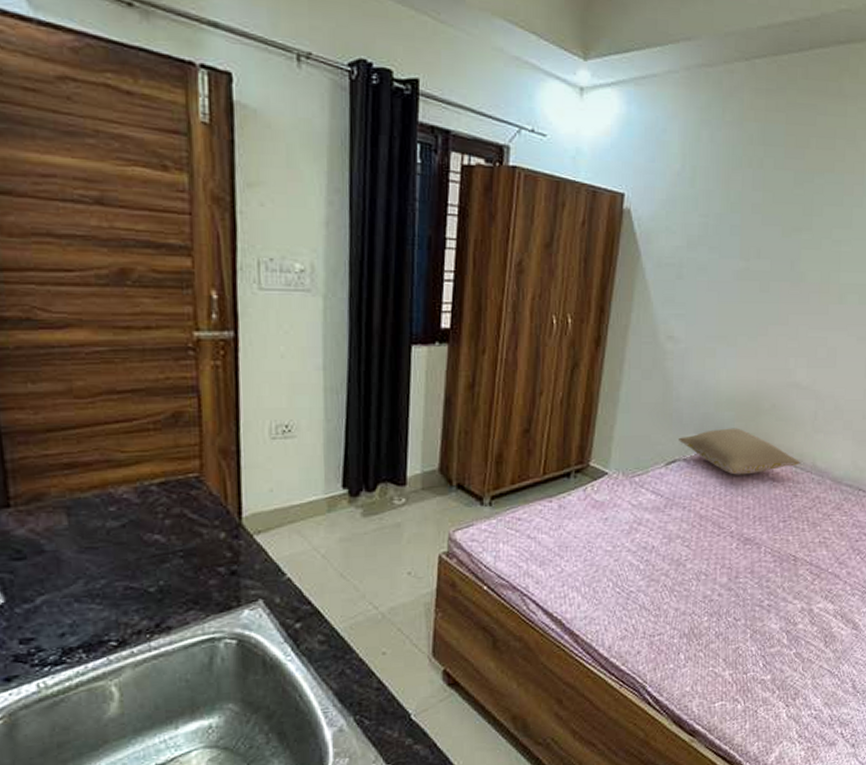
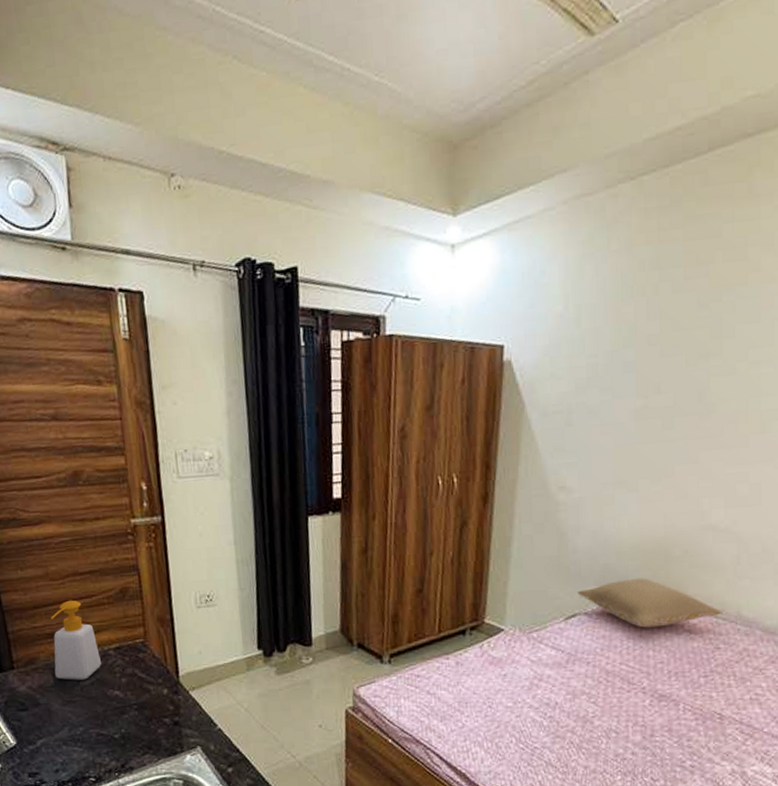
soap bottle: none [70,423,138,522] -> present [50,600,101,680]

